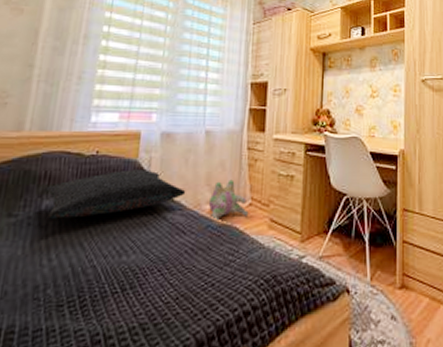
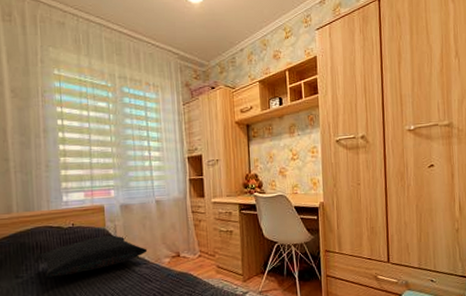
plush toy: present [208,179,249,220] -> none [166,237,199,270]

